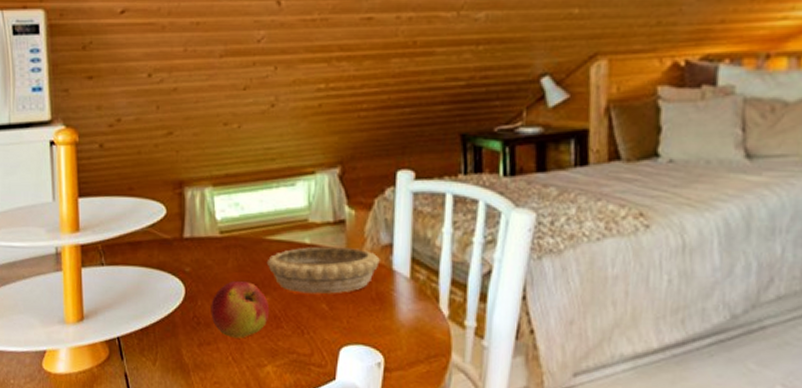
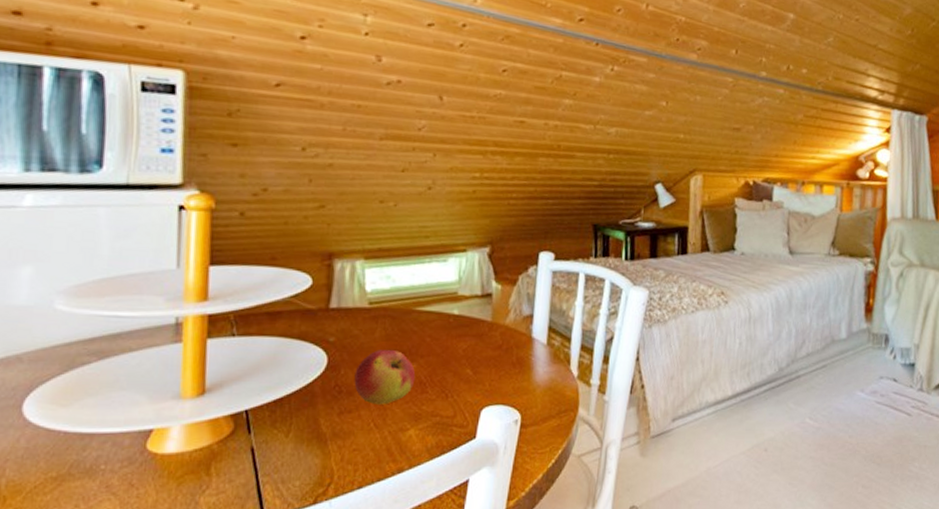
decorative bowl: present [266,246,380,295] -> none [415,317,521,361]

